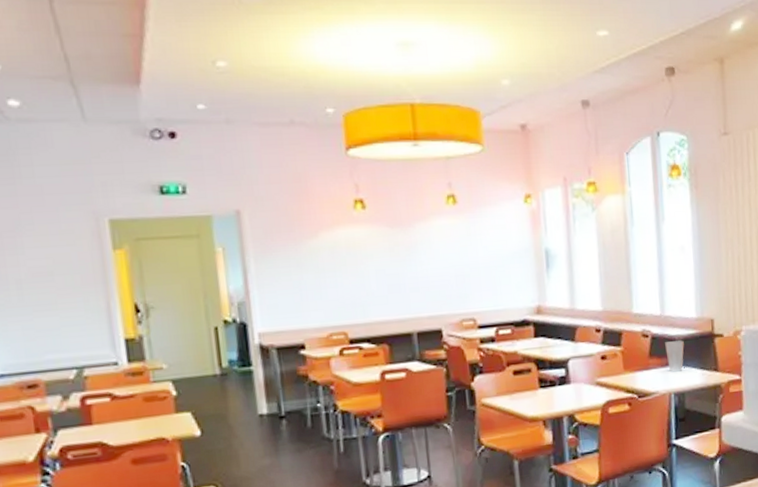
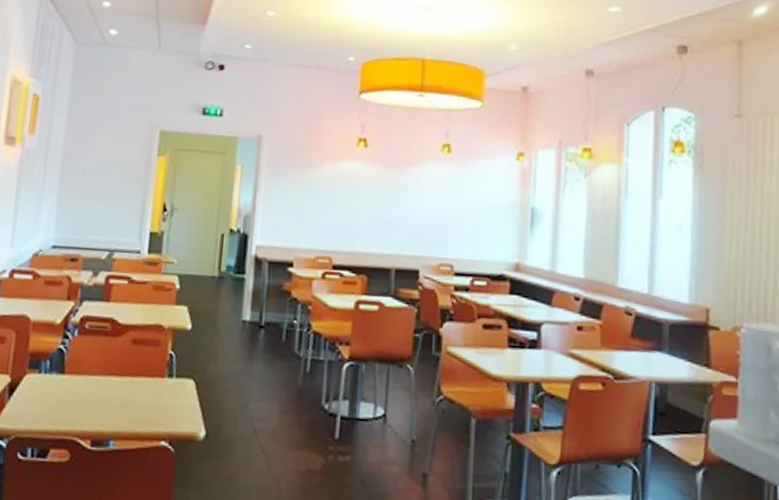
cup: present [665,340,684,372] -> none [650,324,672,360]

